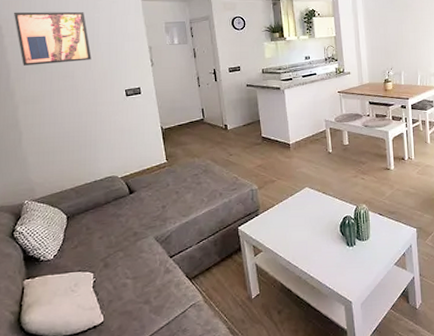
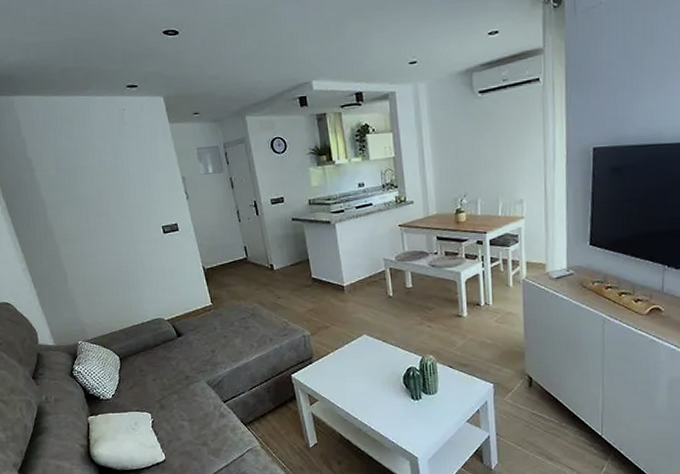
wall art: present [14,11,92,66] -> none [41,139,124,202]

